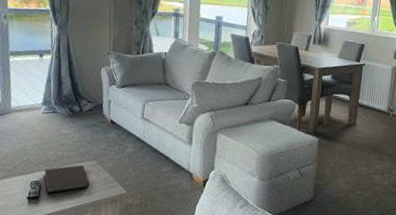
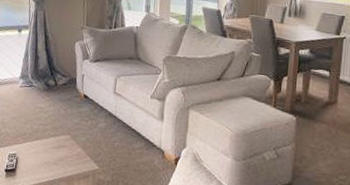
notebook: present [44,164,90,194] -> none [20,138,64,167]

